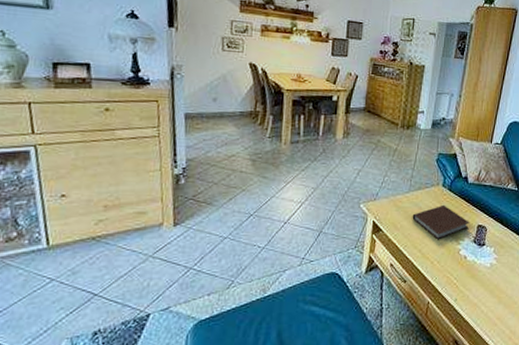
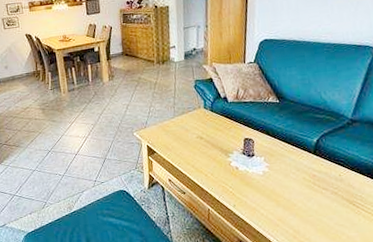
notebook: present [412,204,469,240] -> none [180,124,236,156]

